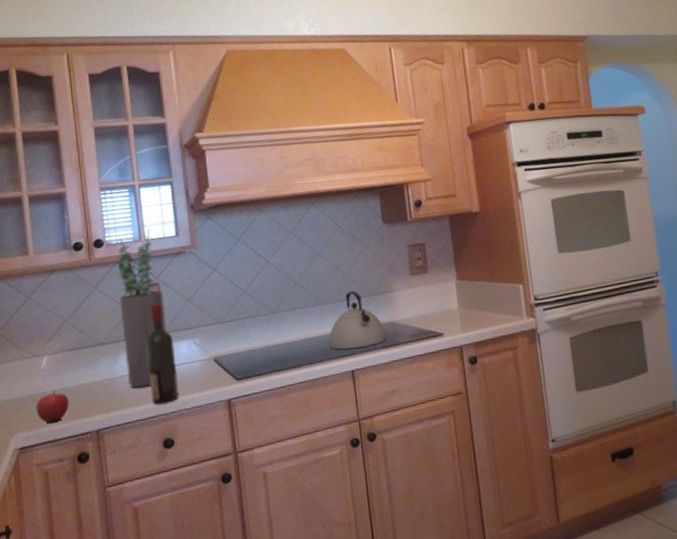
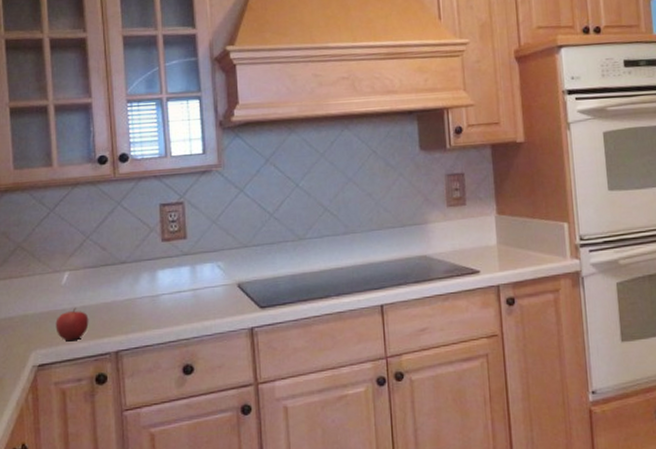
vase: present [117,229,167,388] -> none [141,145,190,310]
wine bottle: present [146,303,180,407] -> none [168,223,201,331]
kettle: present [328,291,387,350] -> none [357,221,420,283]

